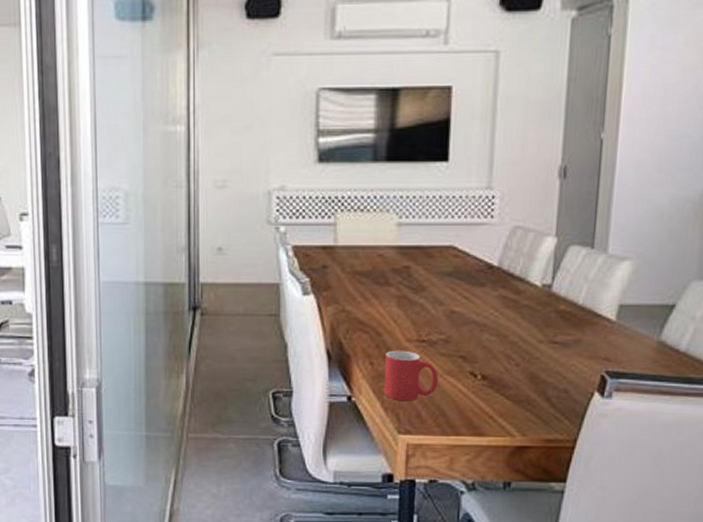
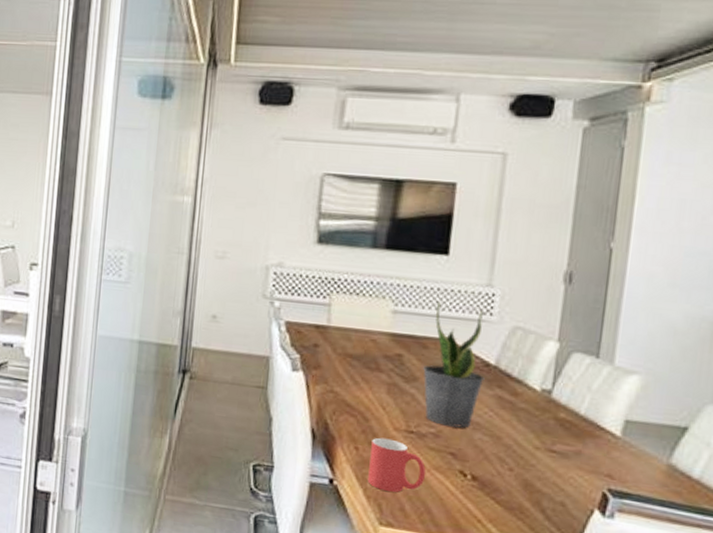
potted plant: none [430,209,489,331] -> present [423,301,485,428]

